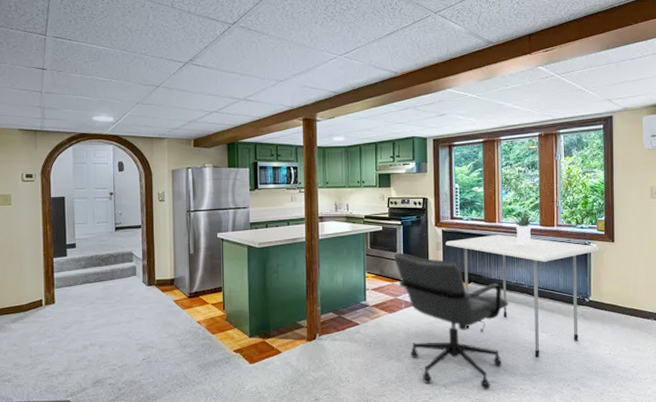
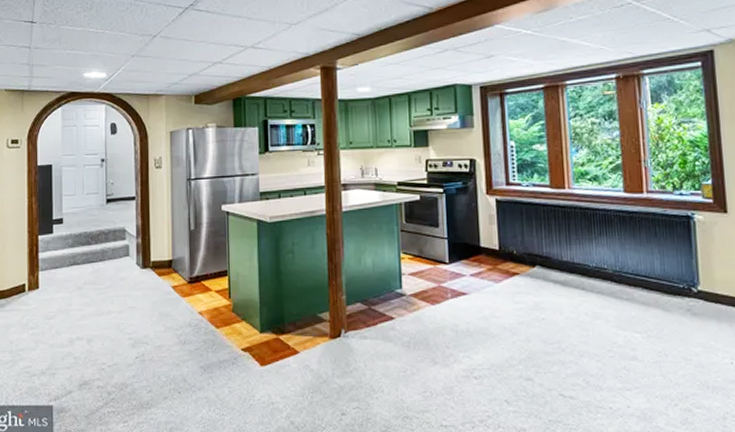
chair: present [393,253,509,390] -> none [435,228,588,408]
dining table: present [445,234,600,357] -> none [500,203,708,366]
potted plant: present [506,213,541,244] -> none [578,176,626,216]

